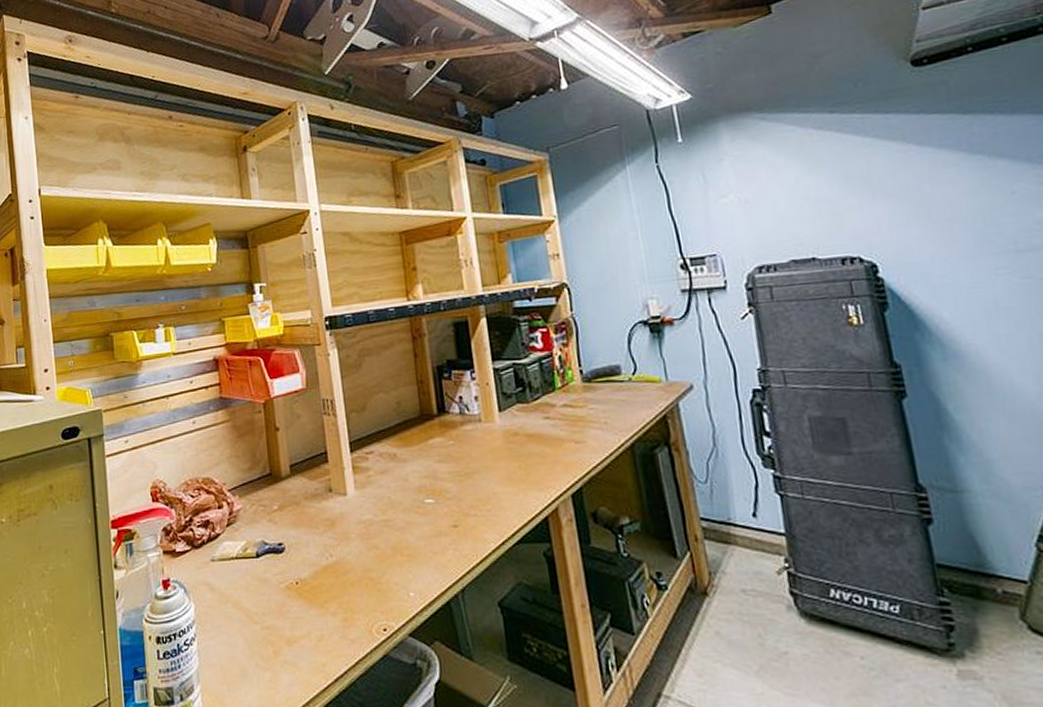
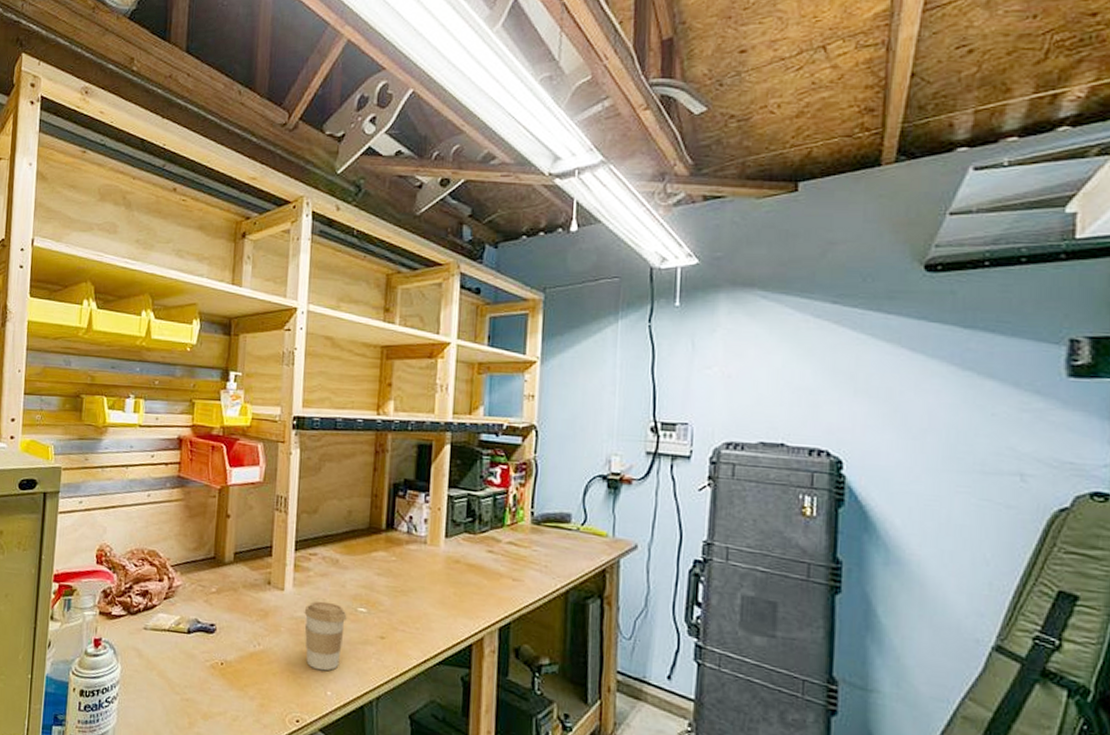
coffee cup: none [371,499,417,572] -> present [304,601,347,671]

